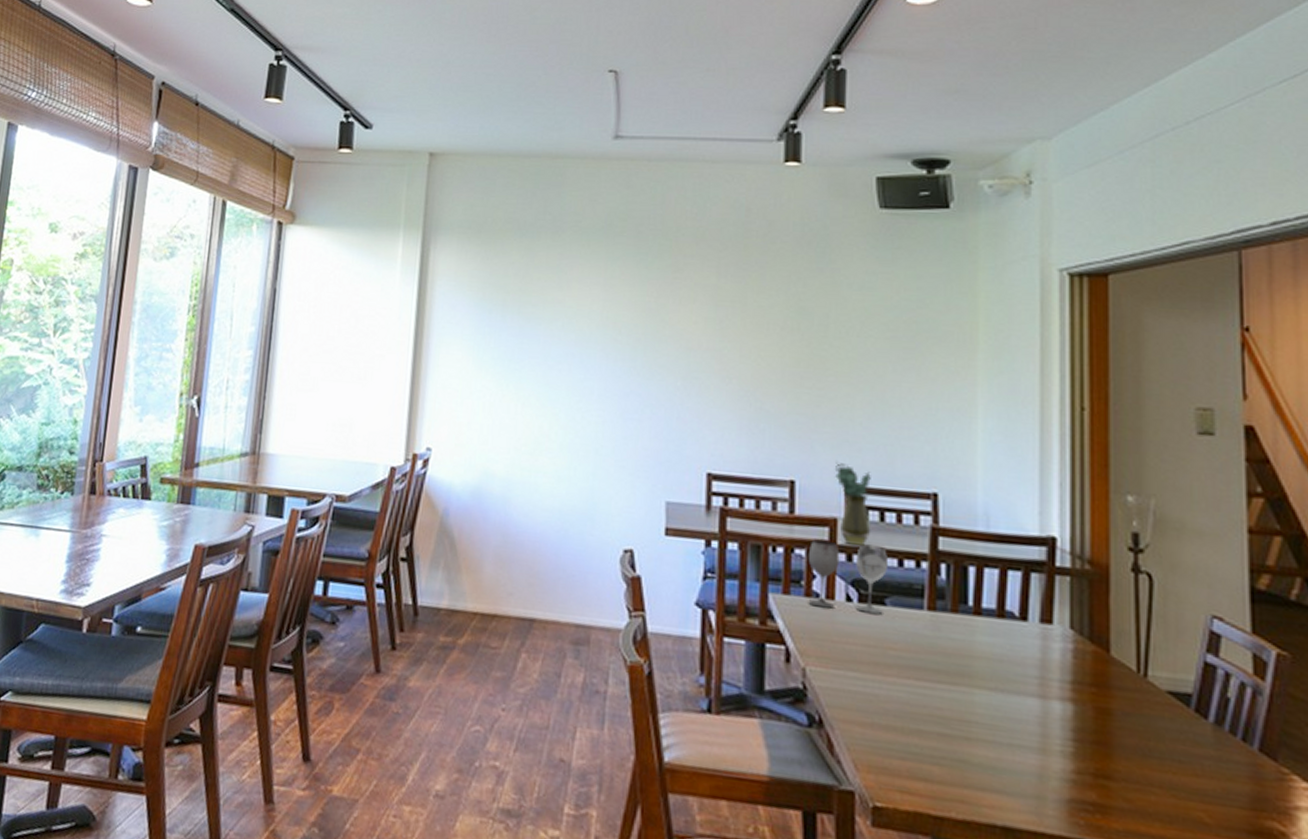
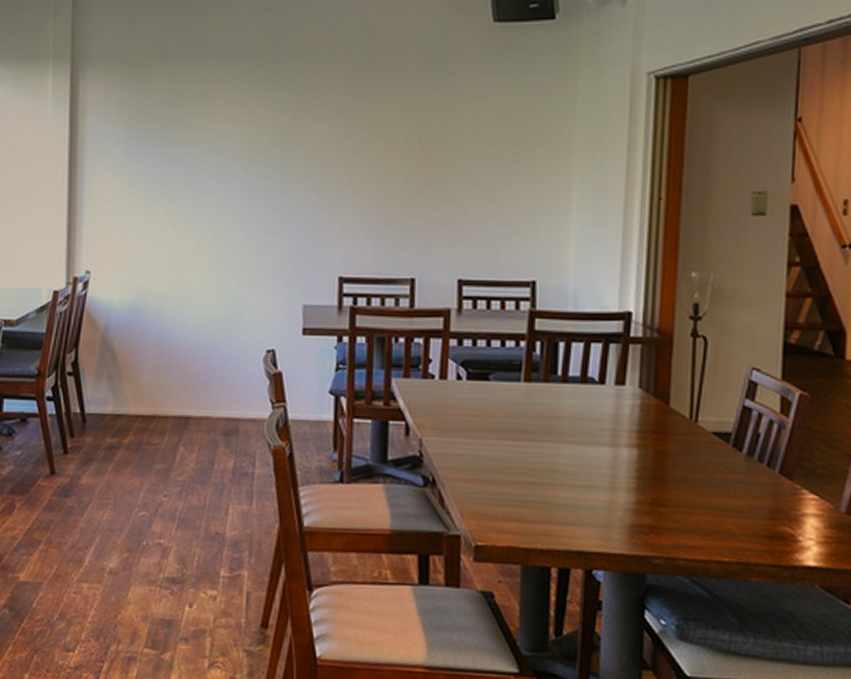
wineglass: present [807,539,887,614] -> none [425,328,492,388]
vase: present [834,461,871,547] -> none [449,259,480,332]

